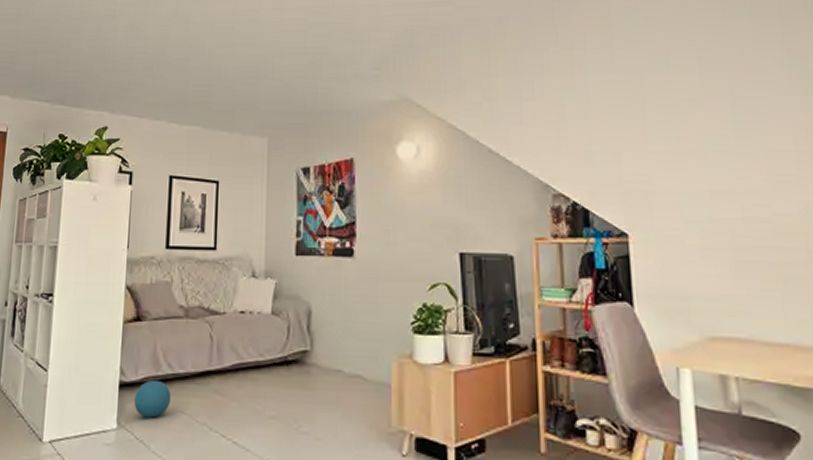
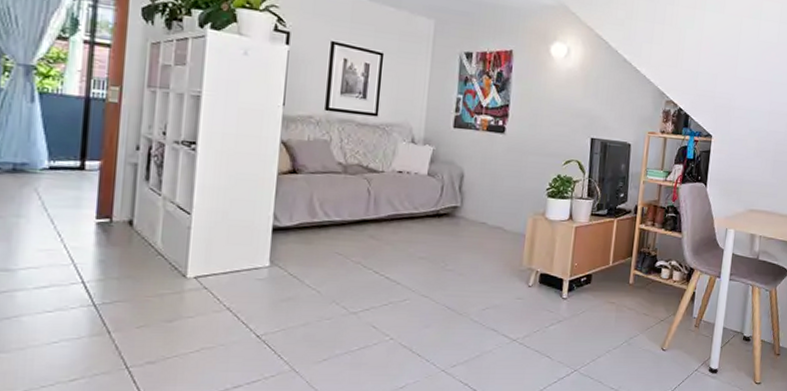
ball: present [134,379,172,418] -> none [288,225,327,258]

